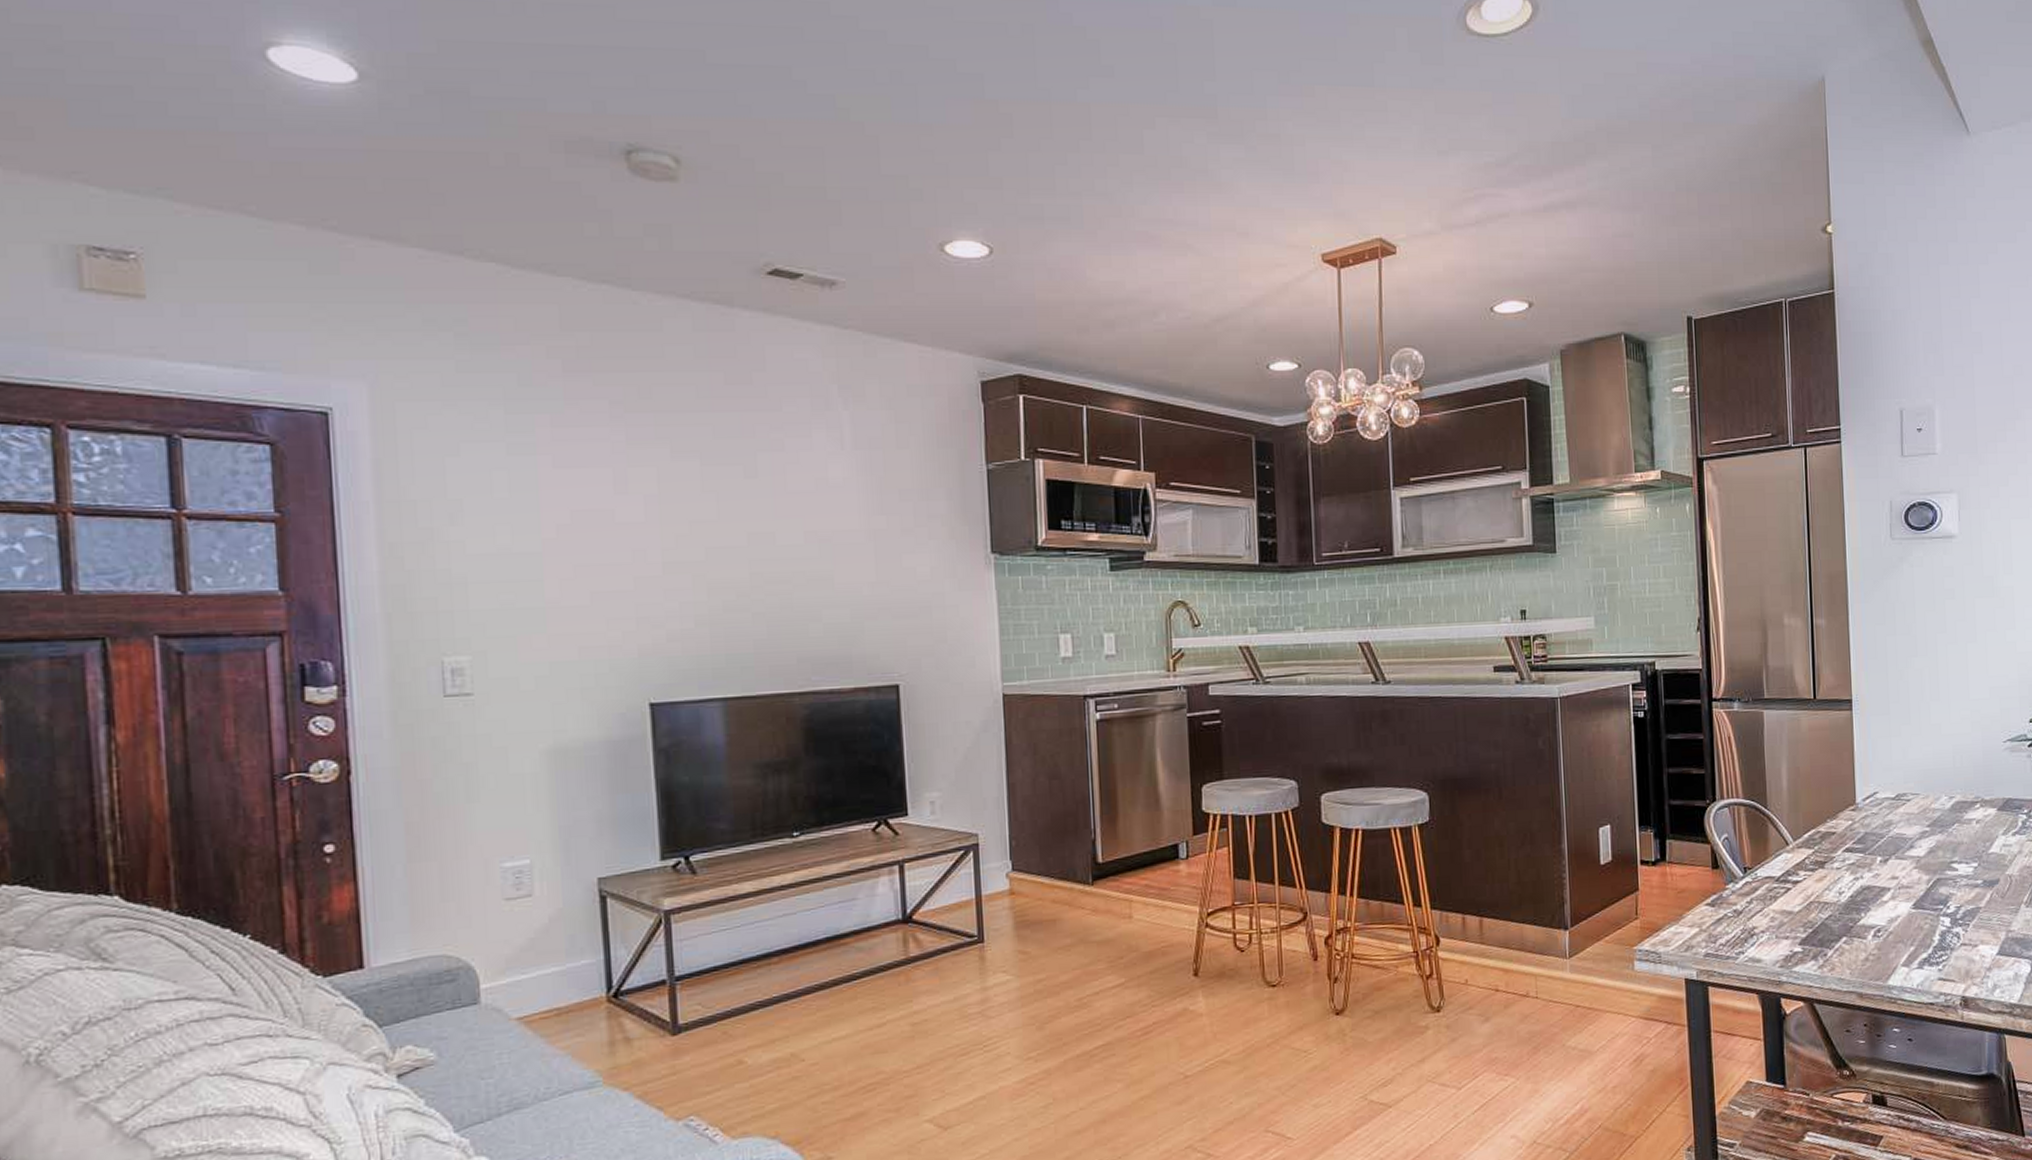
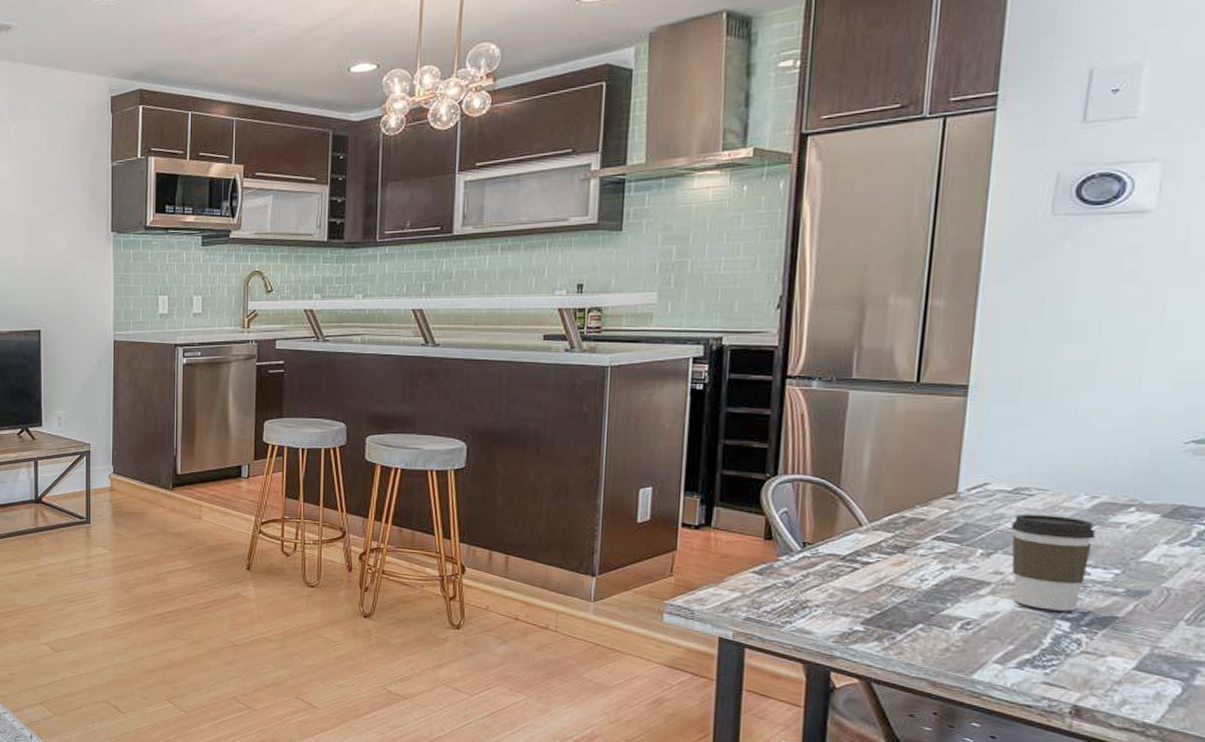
coffee cup: none [1898,817,1956,909] -> present [1011,514,1095,612]

